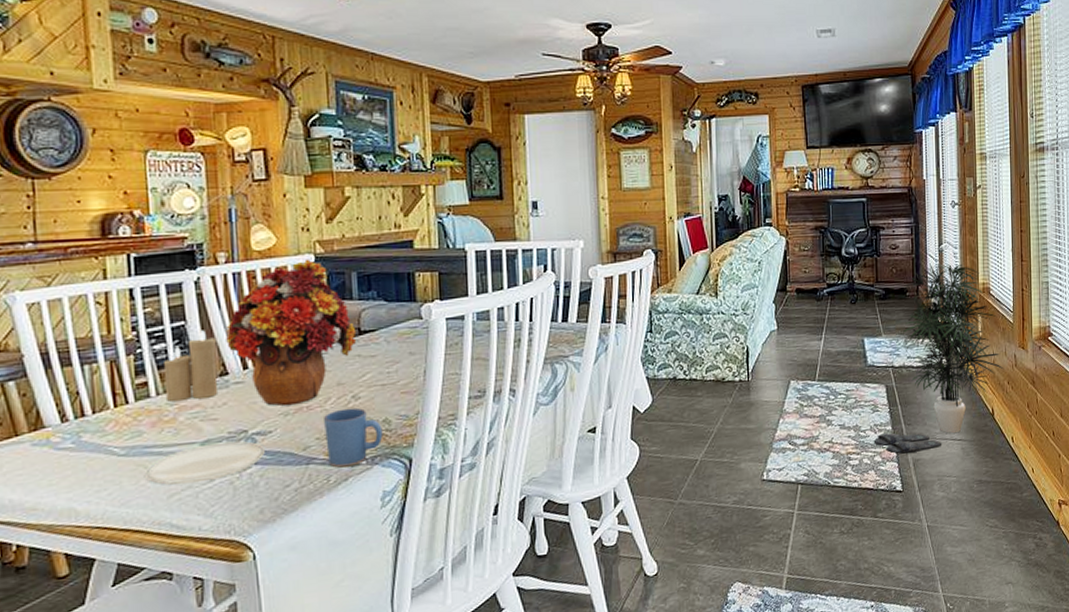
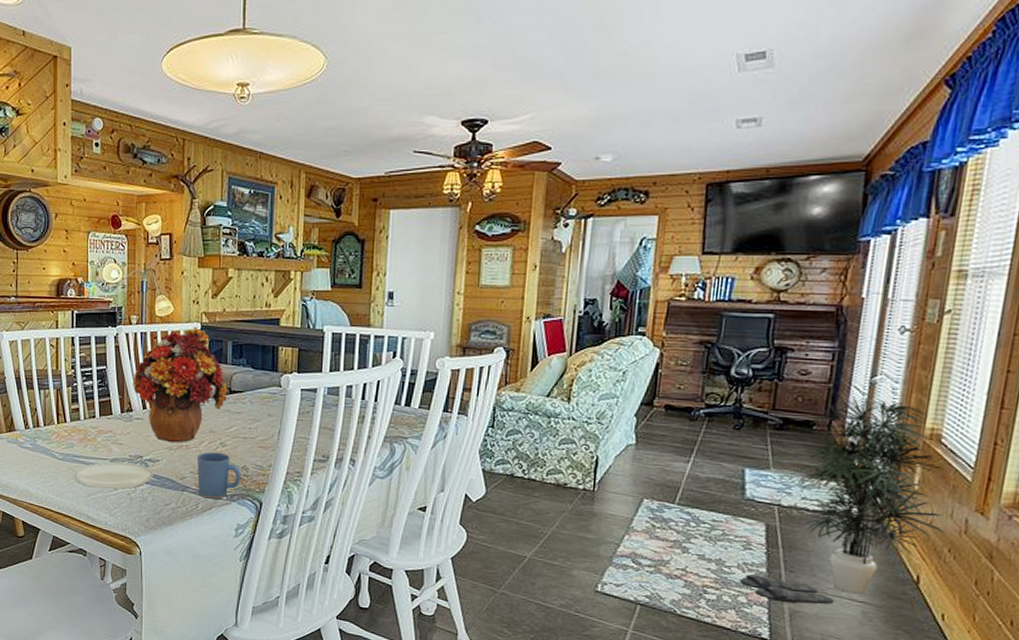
candle: present [164,330,219,403] -> none [89,374,125,428]

